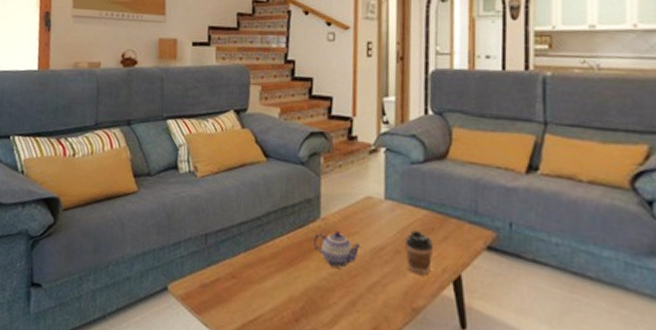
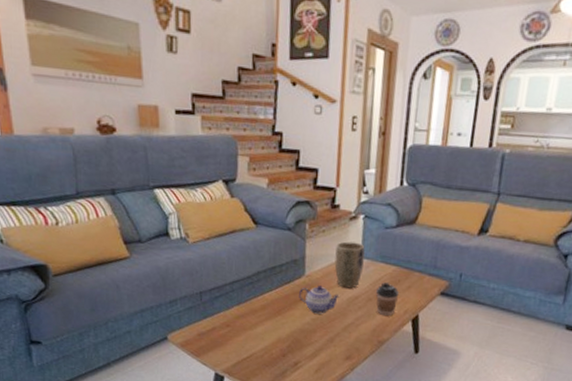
plant pot: none [354,178,389,237] -> present [334,241,365,289]

